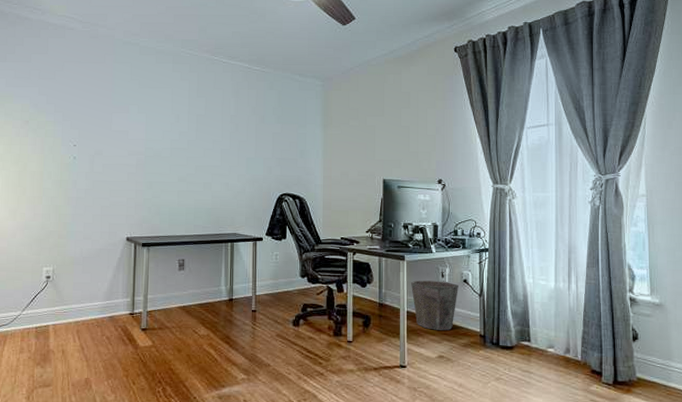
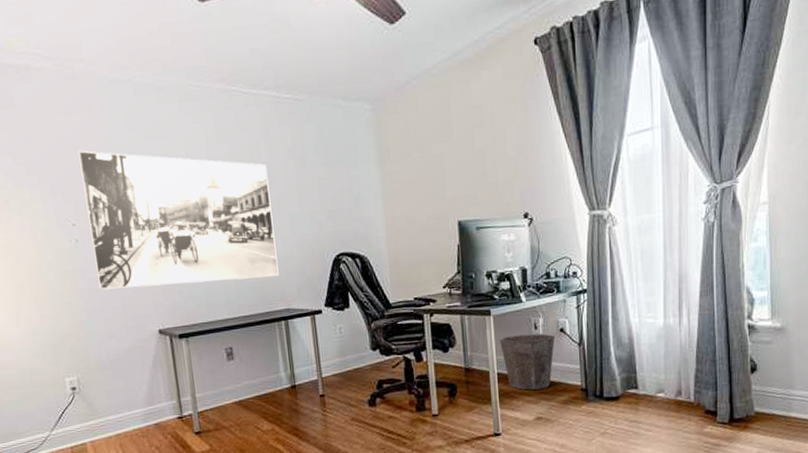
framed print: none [84,90,233,206] -> present [78,150,279,290]

